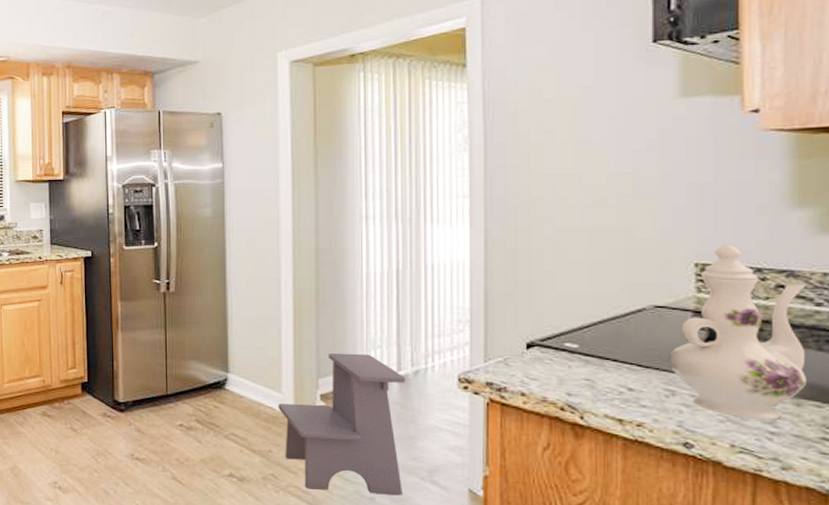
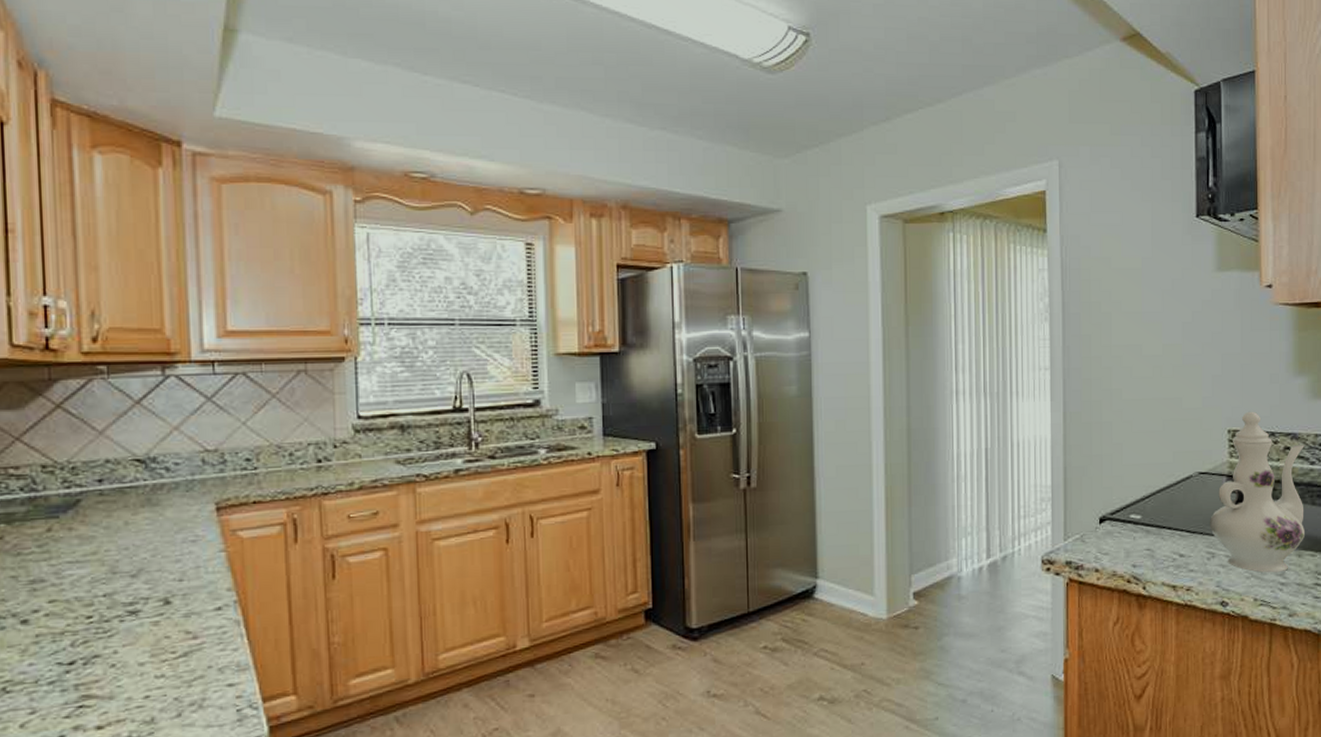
step stool: present [278,352,406,495] -> none [870,542,995,701]

